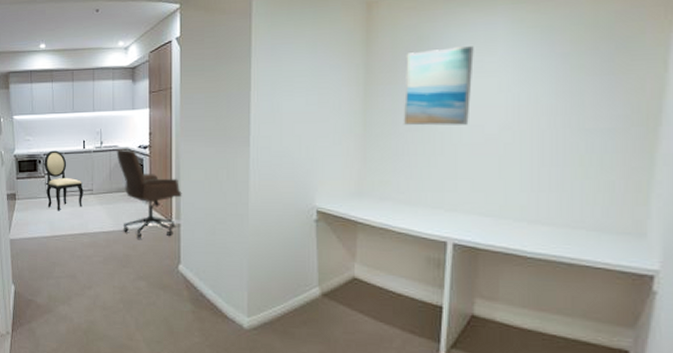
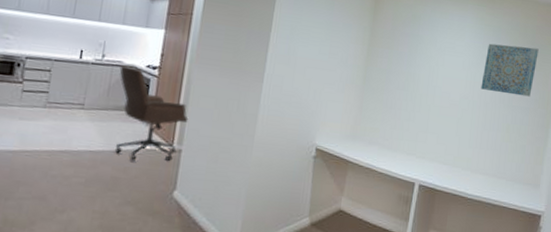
dining chair: present [44,150,84,211] -> none [21,54,73,124]
wall art: present [403,46,474,126] -> none [394,26,450,91]
wall art: none [530,42,623,114] -> present [481,43,539,97]

